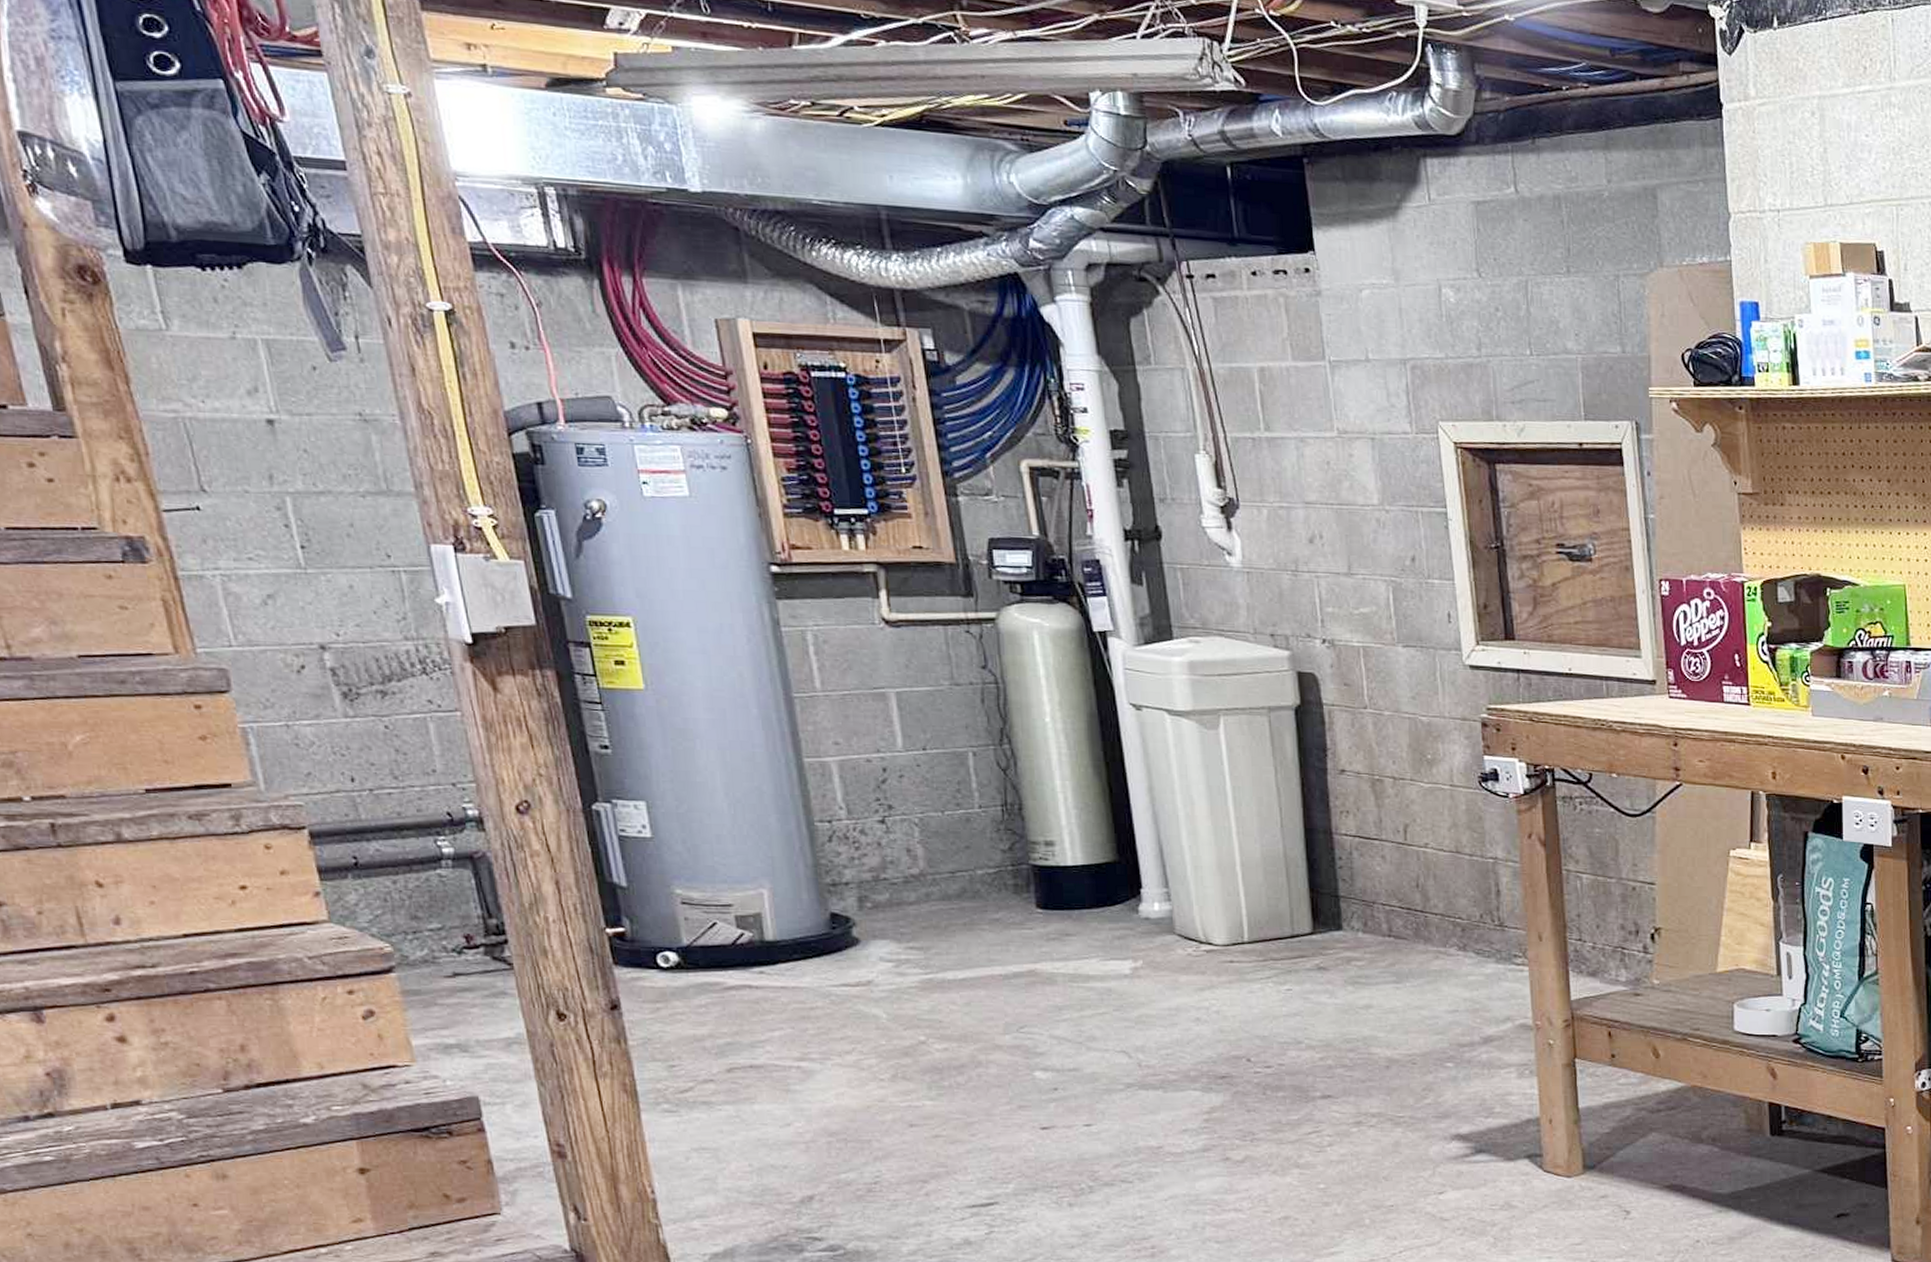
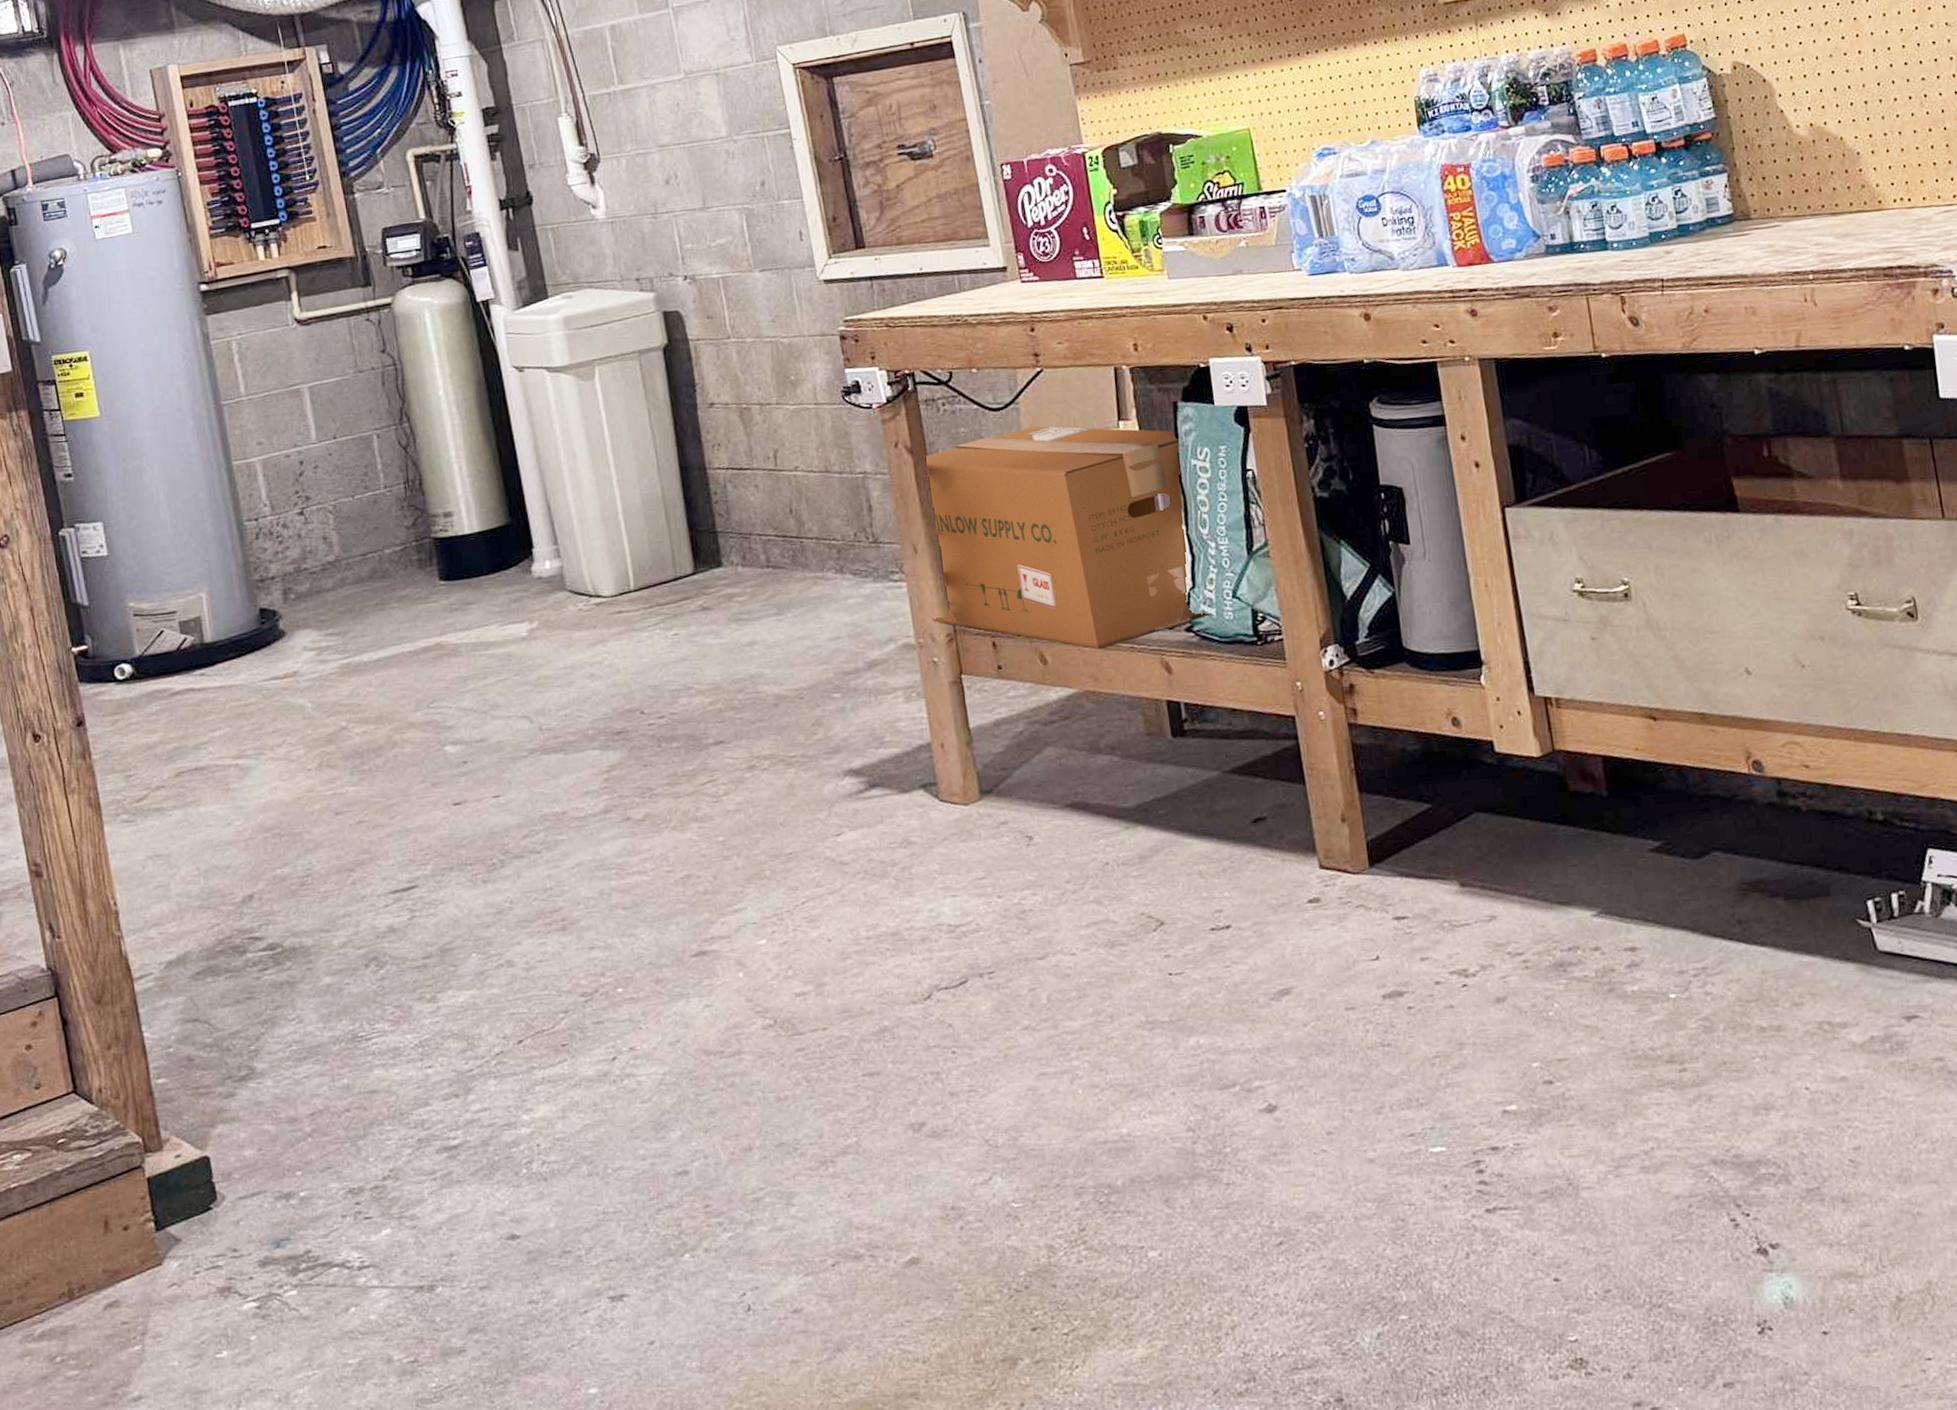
box: none [1550,836,1820,1051] -> present [925,426,1213,650]

